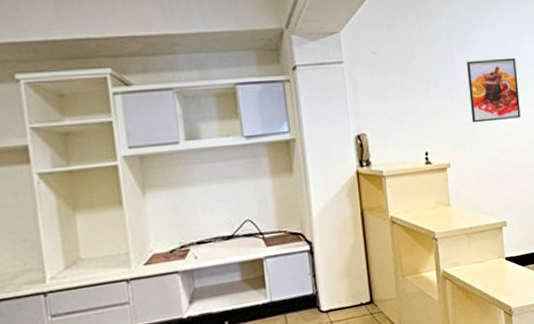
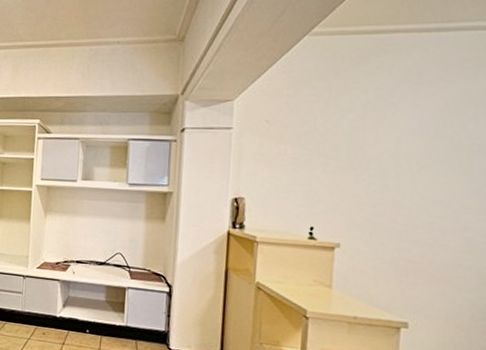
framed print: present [467,58,521,123] -> none [379,137,459,209]

